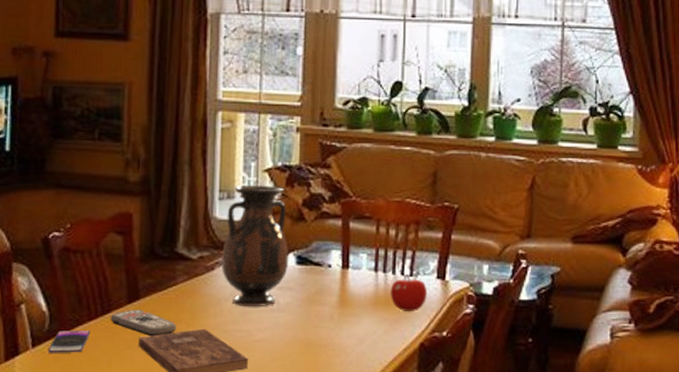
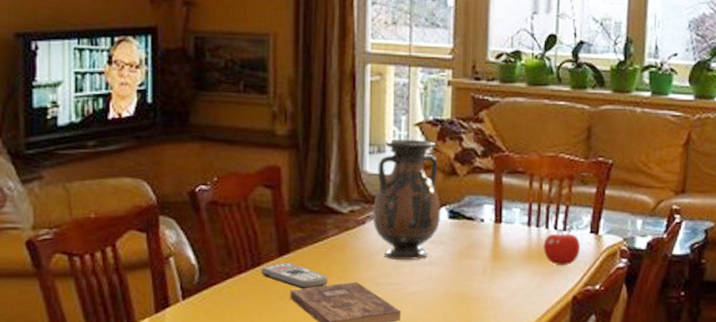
smartphone: present [48,331,91,353] -> none [198,283,241,305]

